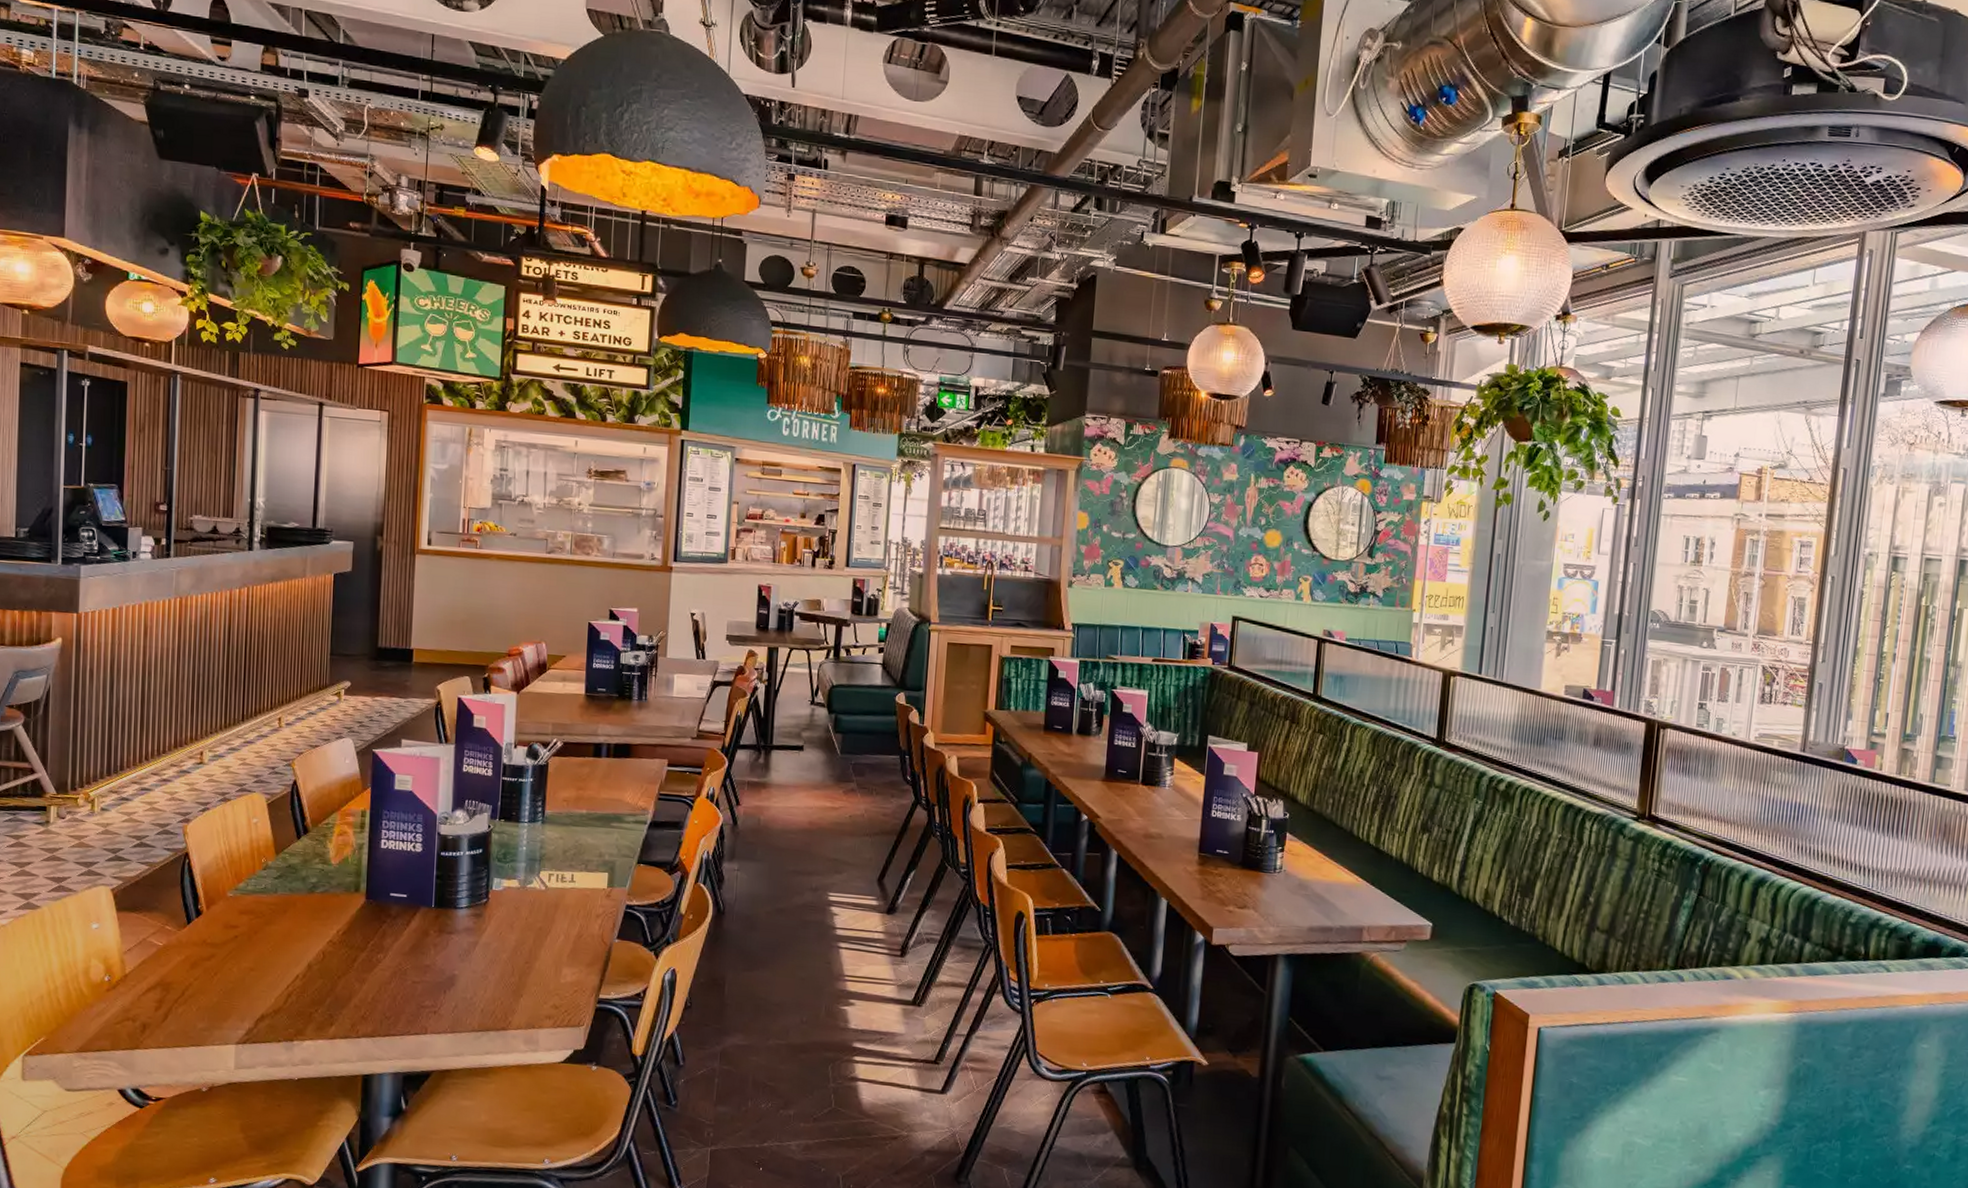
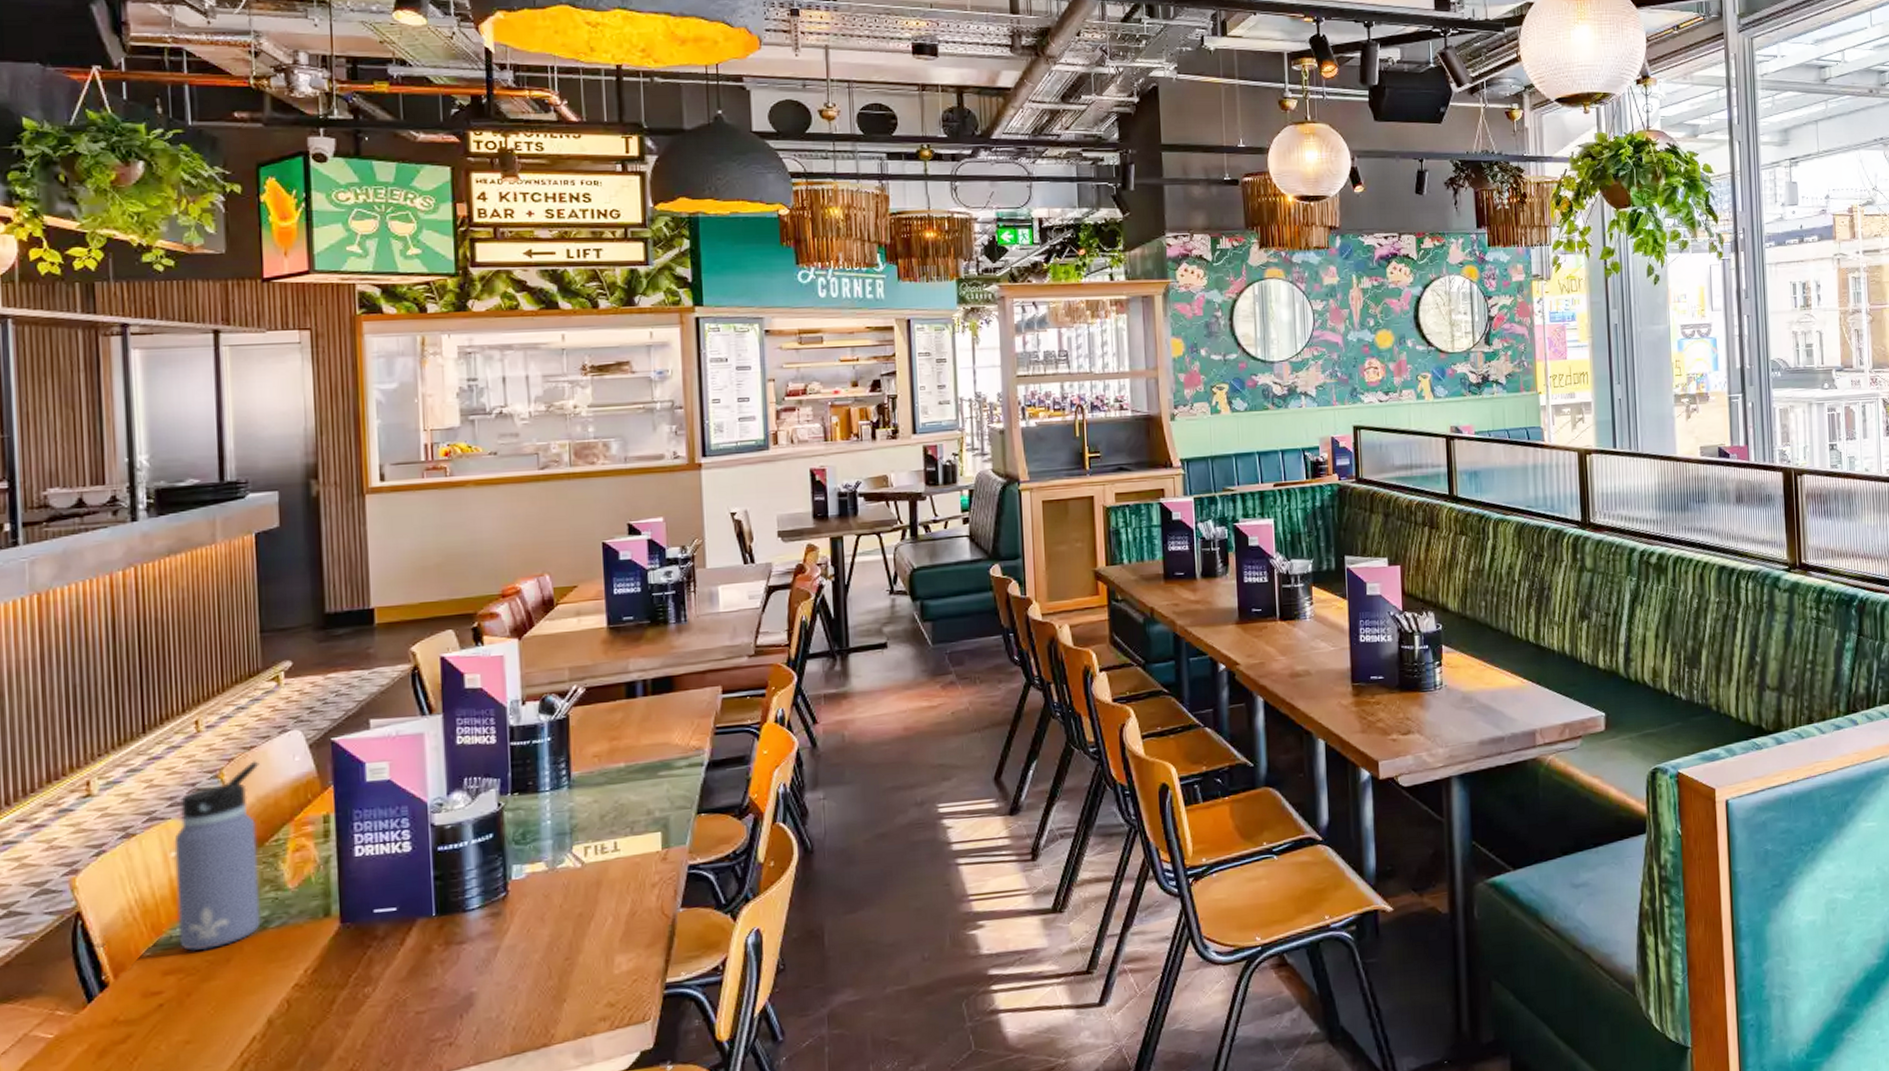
water bottle: none [253,757,320,901] -> present [174,761,261,951]

